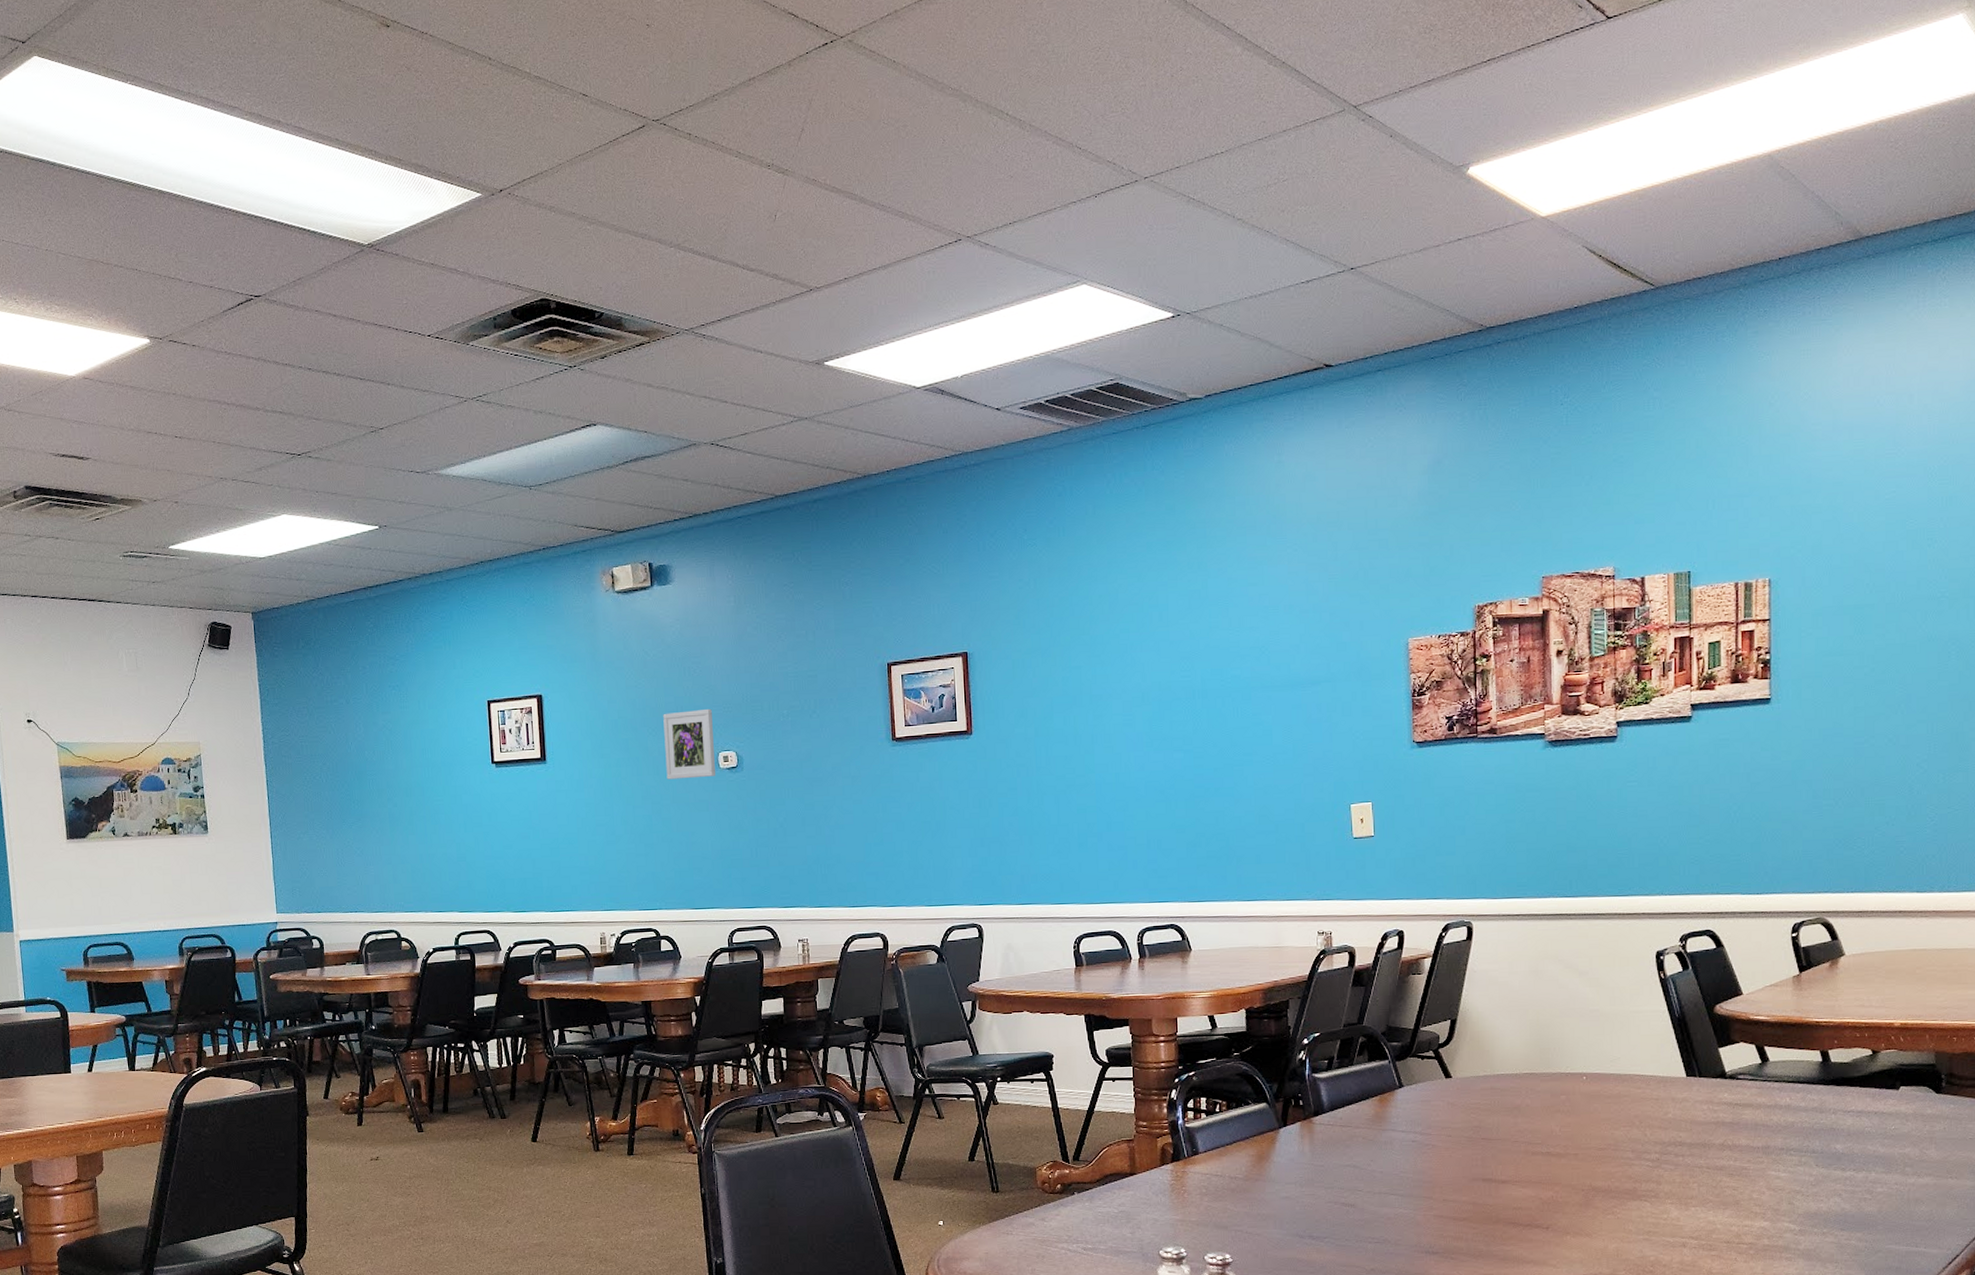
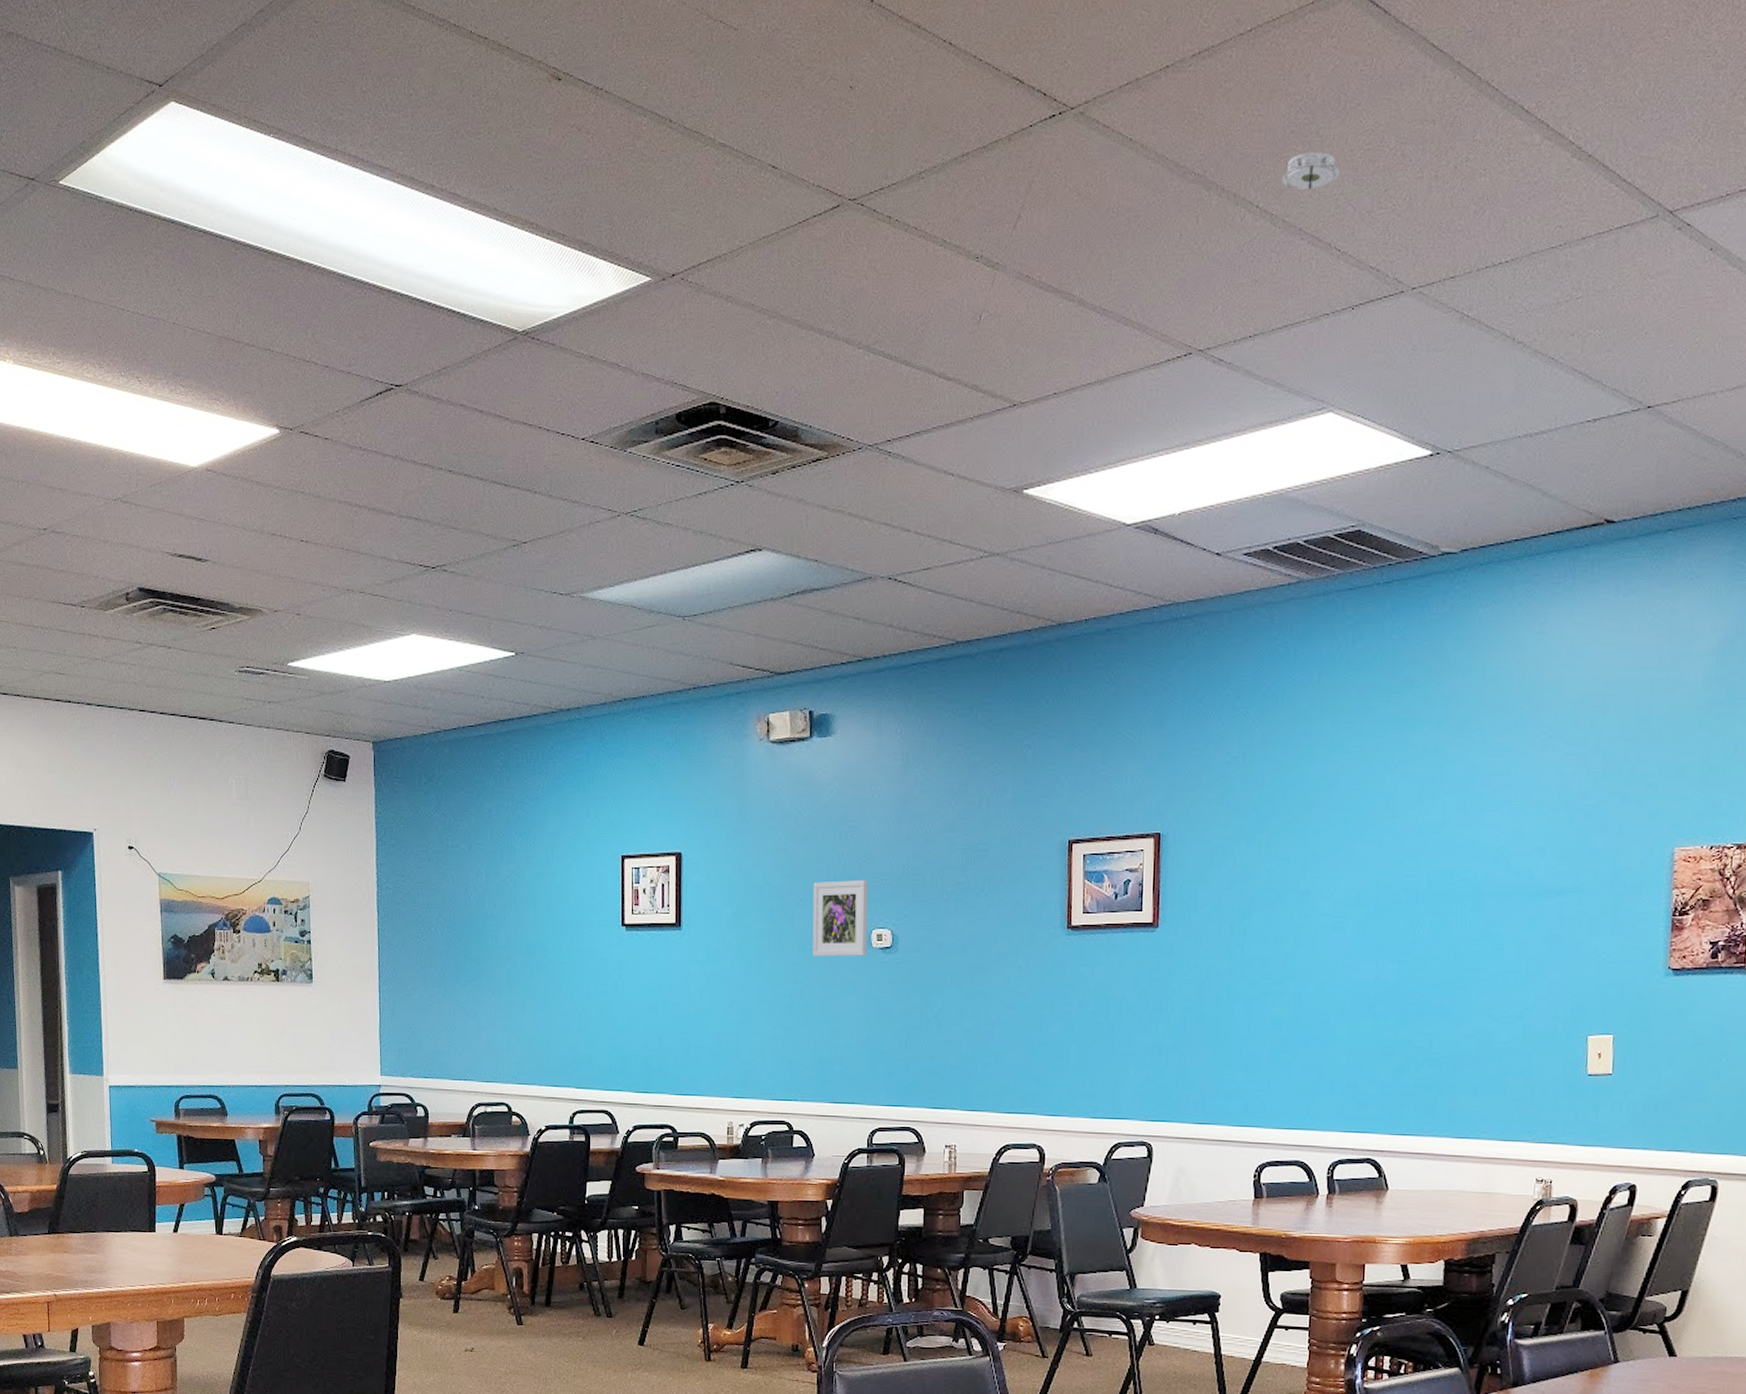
smoke detector: none [1025,67,1075,102] -> present [1279,152,1340,193]

